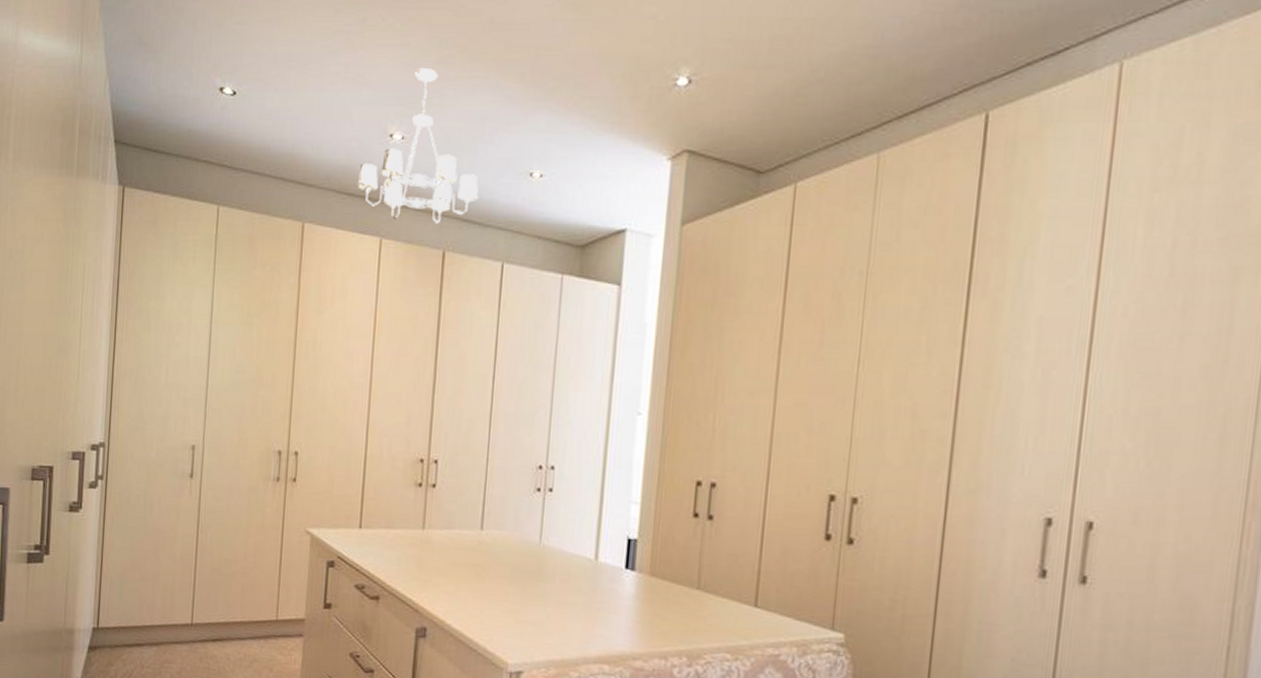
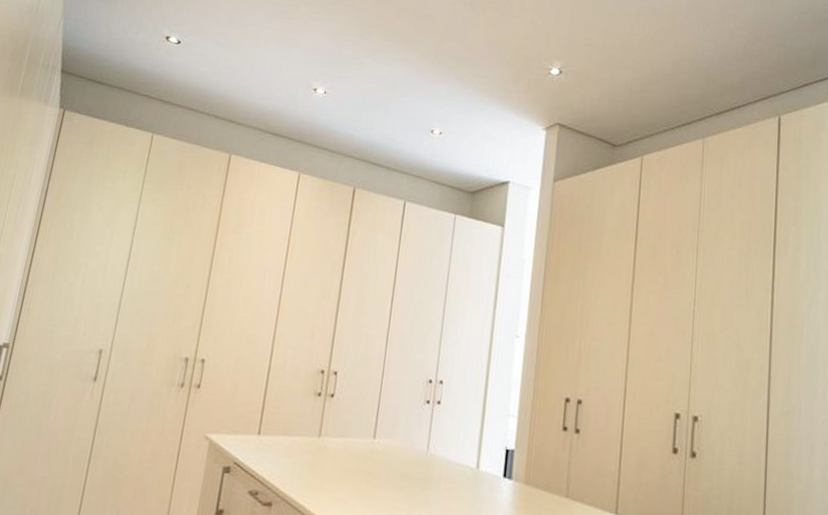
chandelier: present [356,67,479,224] -> none [281,39,388,165]

